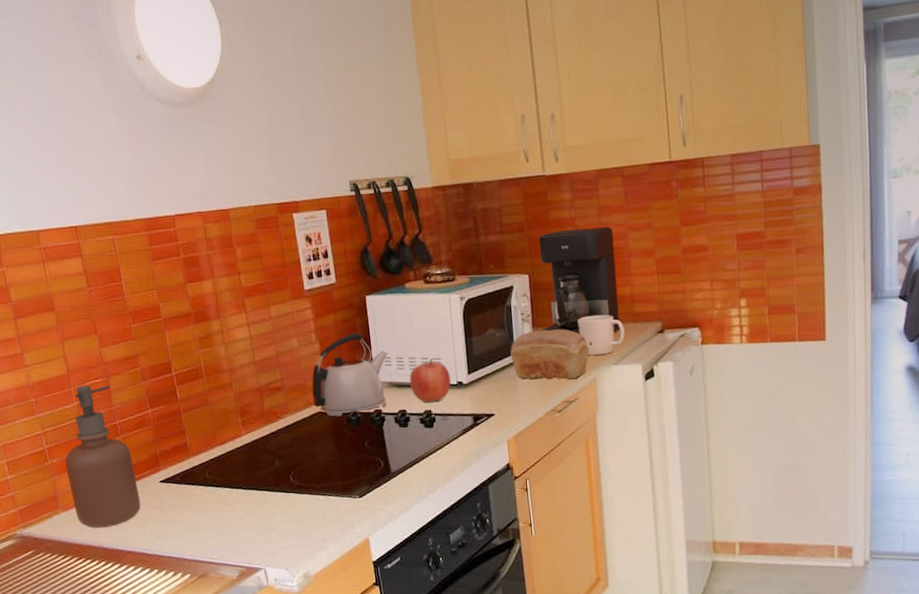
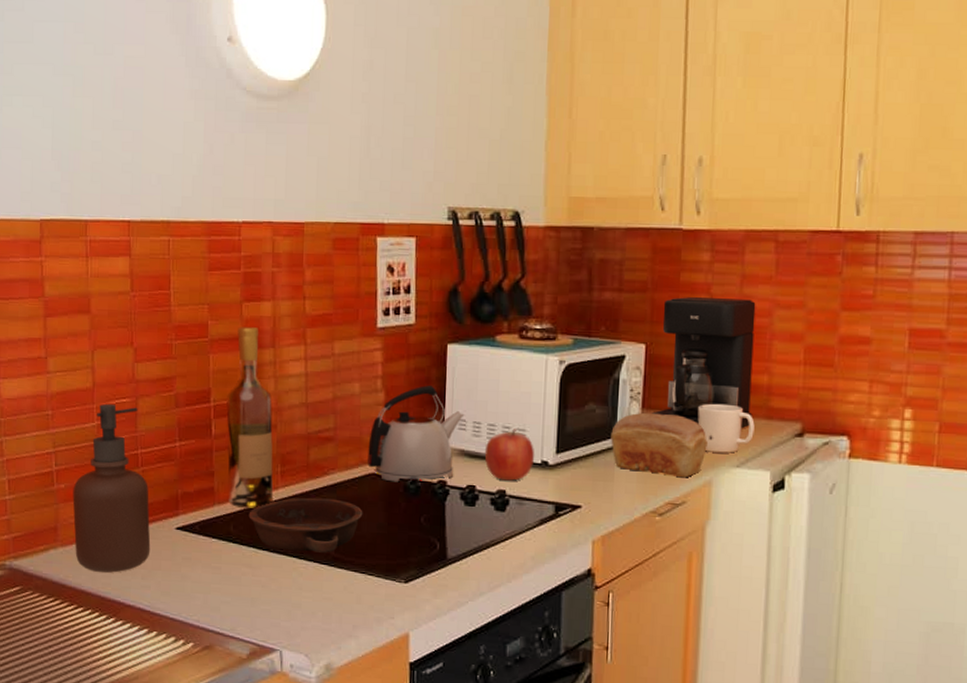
bottle: none [185,303,239,457] -> present [226,326,274,508]
dish: none [220,437,316,487] -> present [248,497,363,553]

